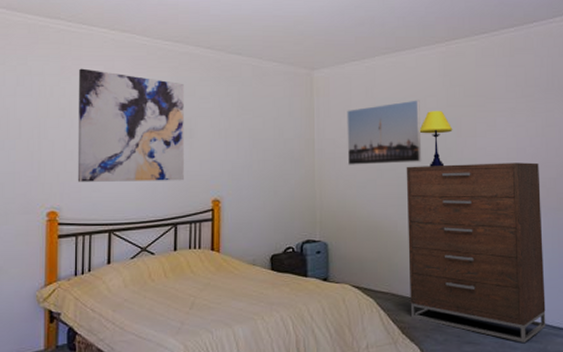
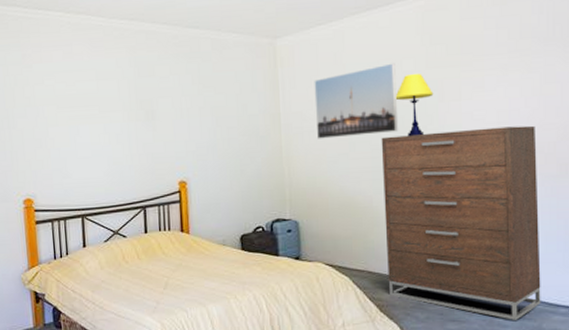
wall art: present [77,68,184,182] -> none [39,55,149,169]

